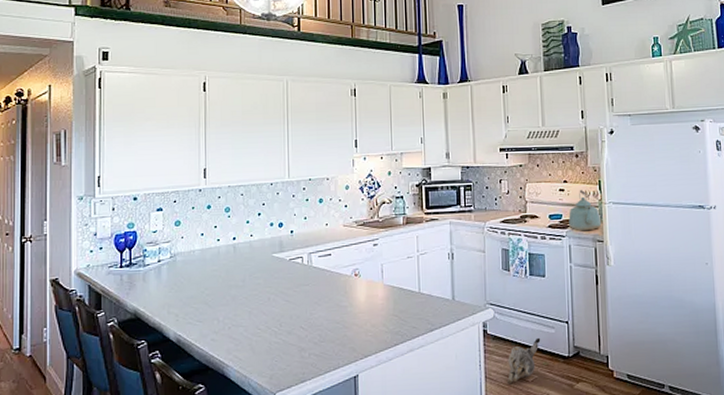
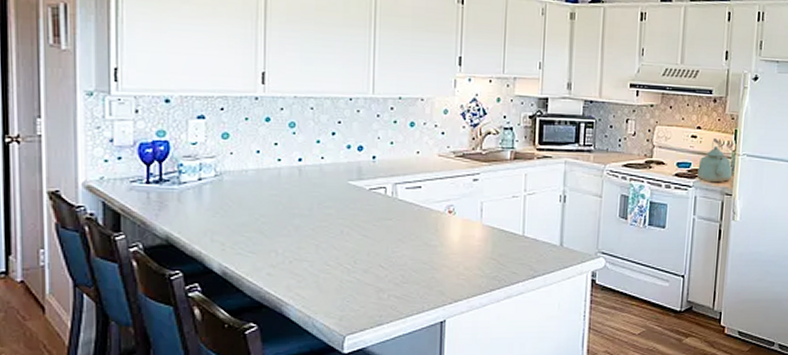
cat: present [507,337,541,384] -> none [613,290,653,336]

